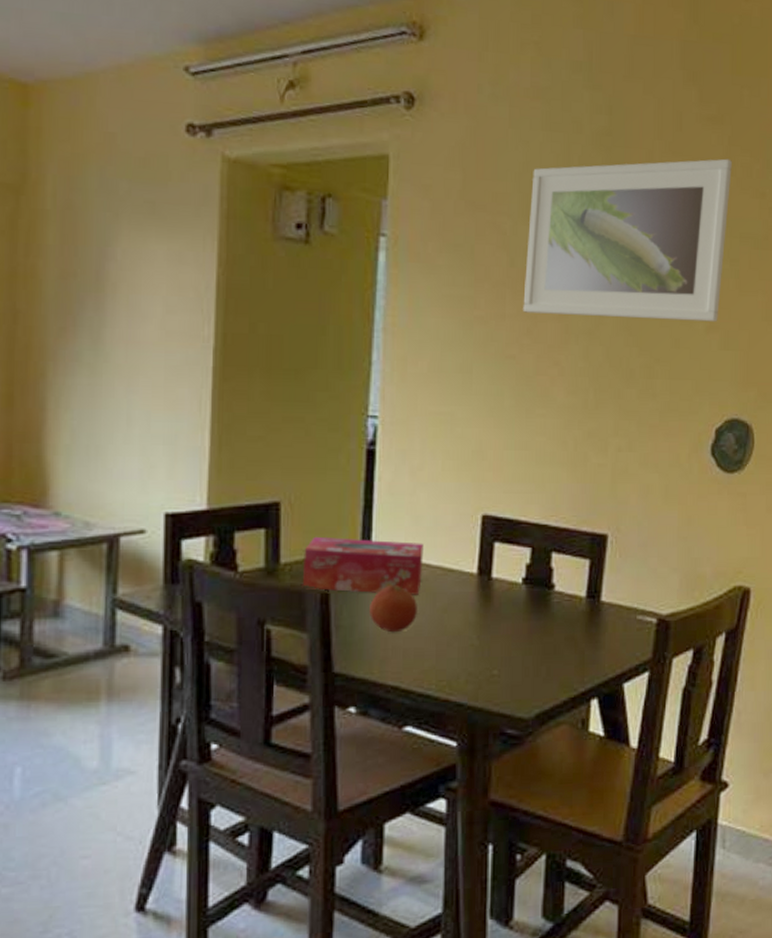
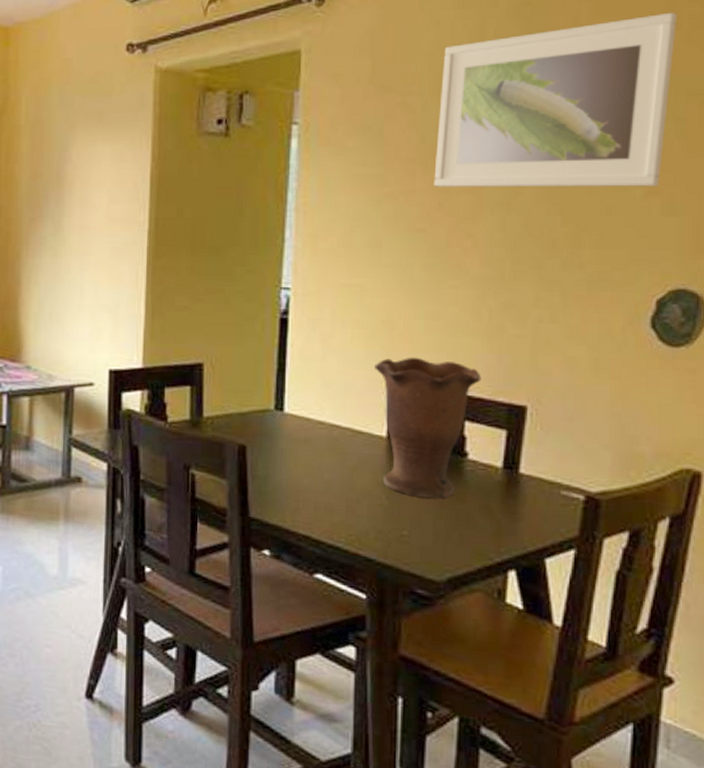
tissue box: present [302,536,424,595] -> none [222,394,334,453]
fruit: present [370,584,417,633] -> none [283,442,327,487]
vase: none [465,488,567,635] -> present [375,357,482,498]

